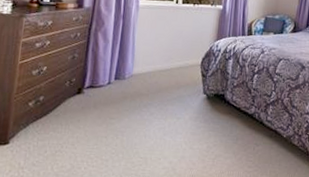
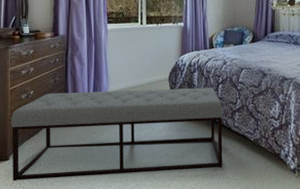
bench: none [10,70,257,169] -> present [11,88,224,181]

